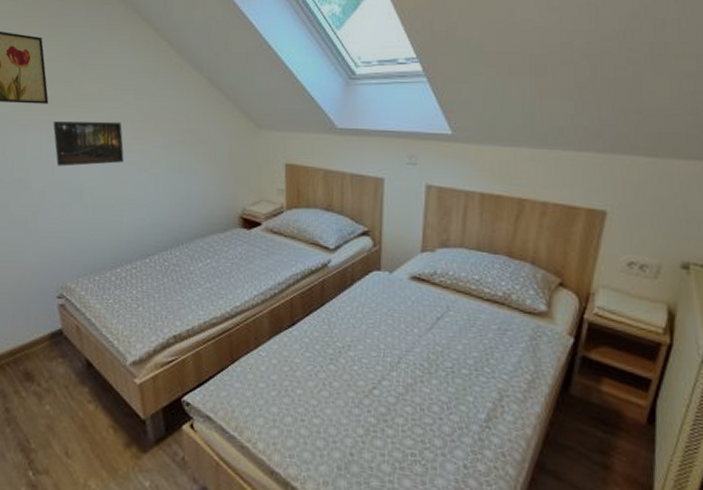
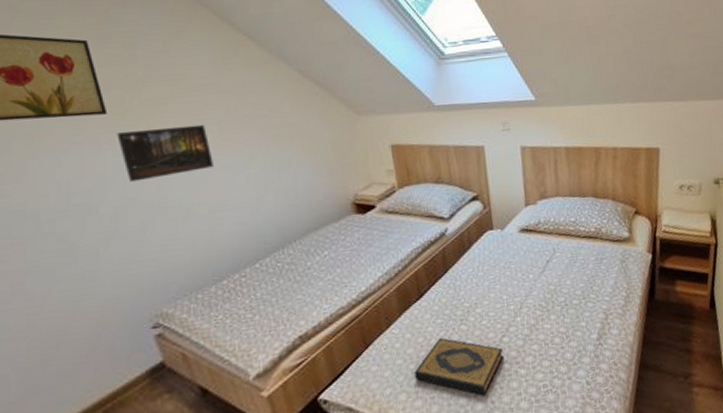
hardback book: none [275,371,372,445] -> present [414,337,504,396]

